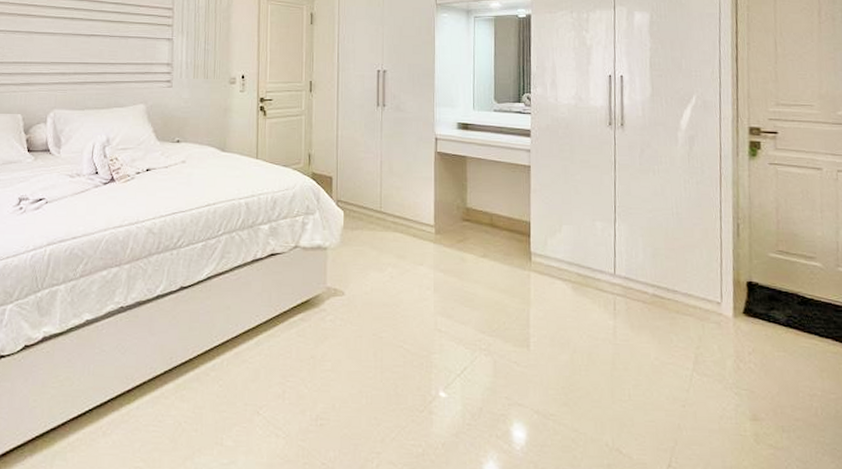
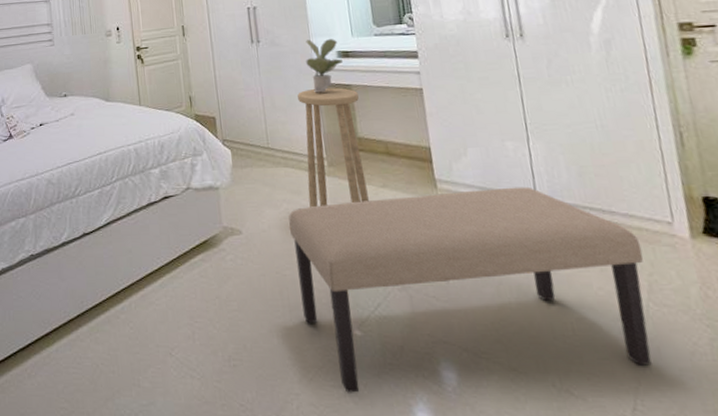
bench: none [392,264,694,452] -> present [289,186,652,393]
stool: none [413,158,472,273] -> present [298,88,369,208]
potted plant: none [427,108,461,162] -> present [306,39,343,93]

